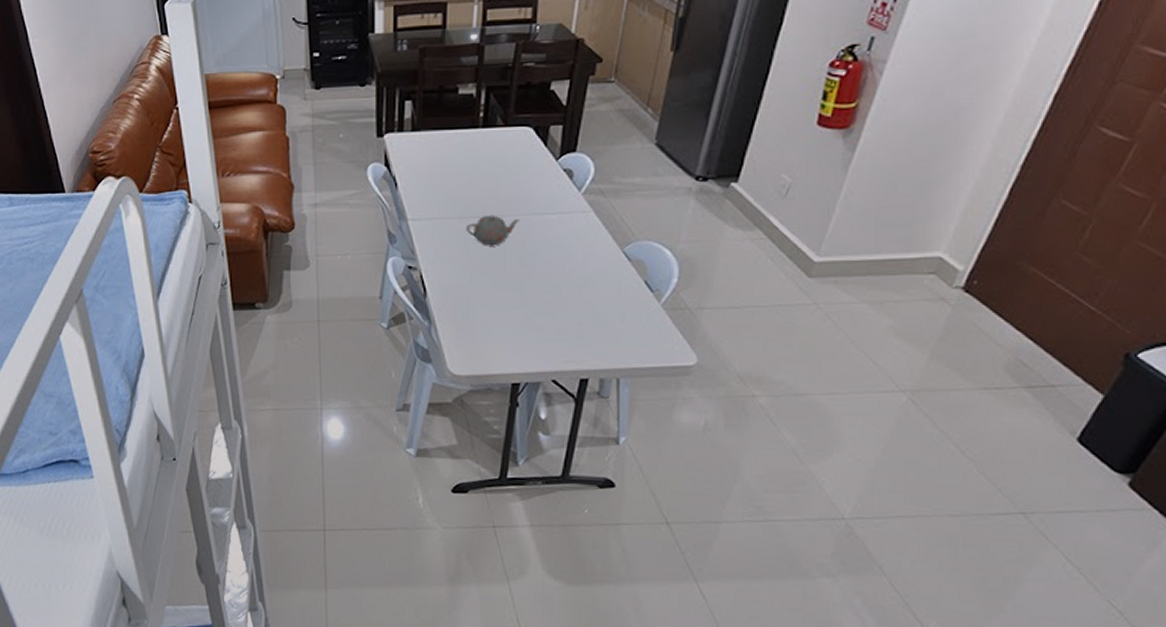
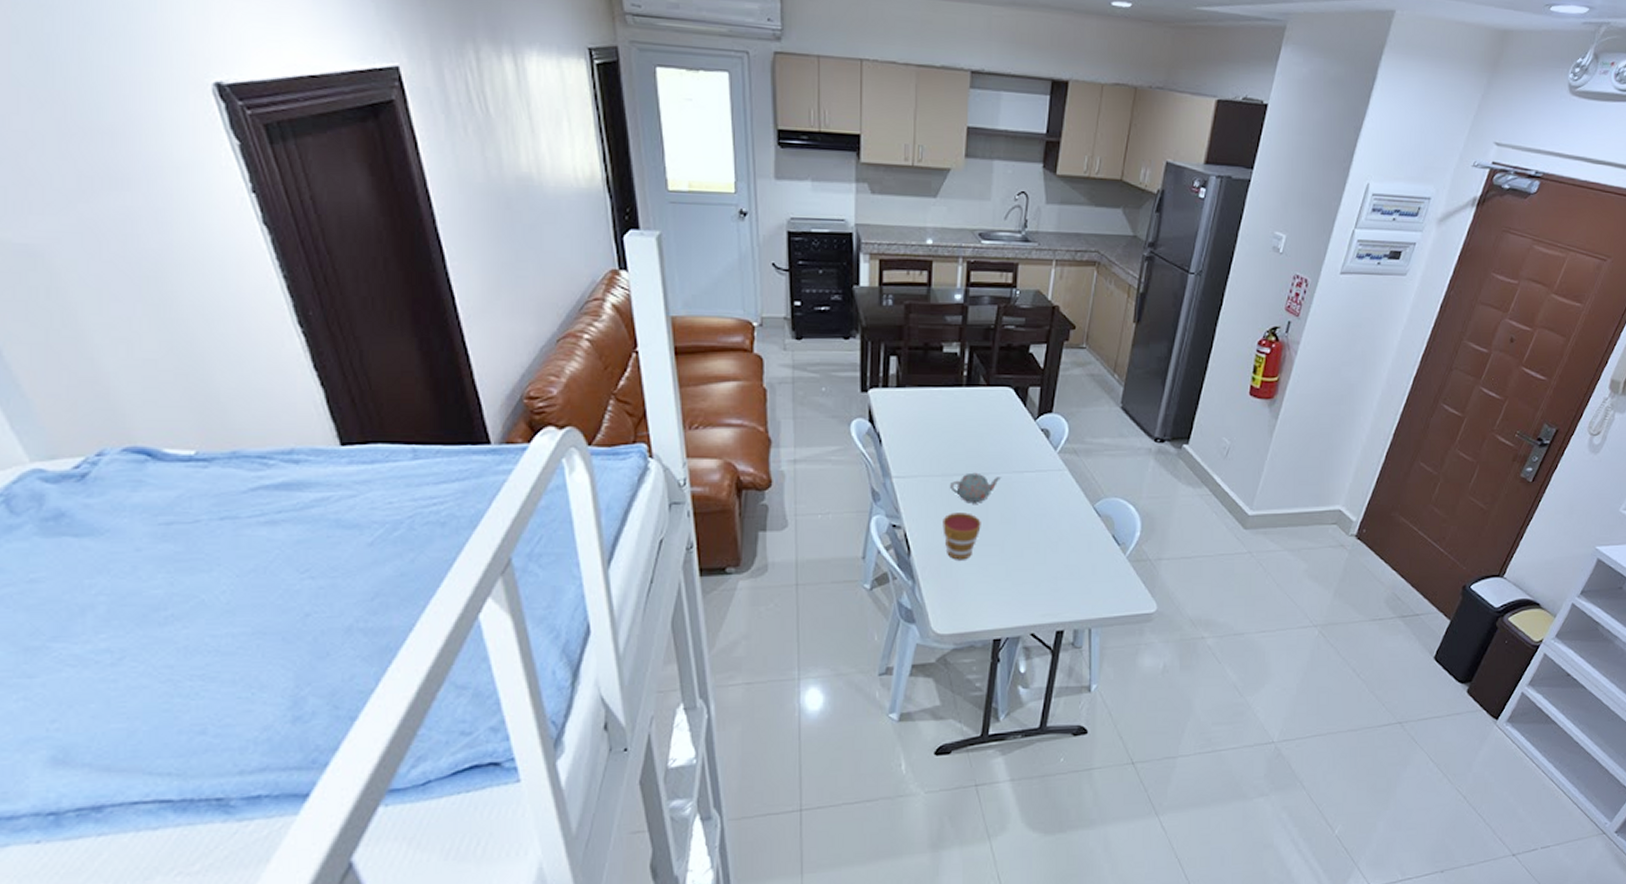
cup: none [459,255,499,303] -> present [943,513,981,560]

